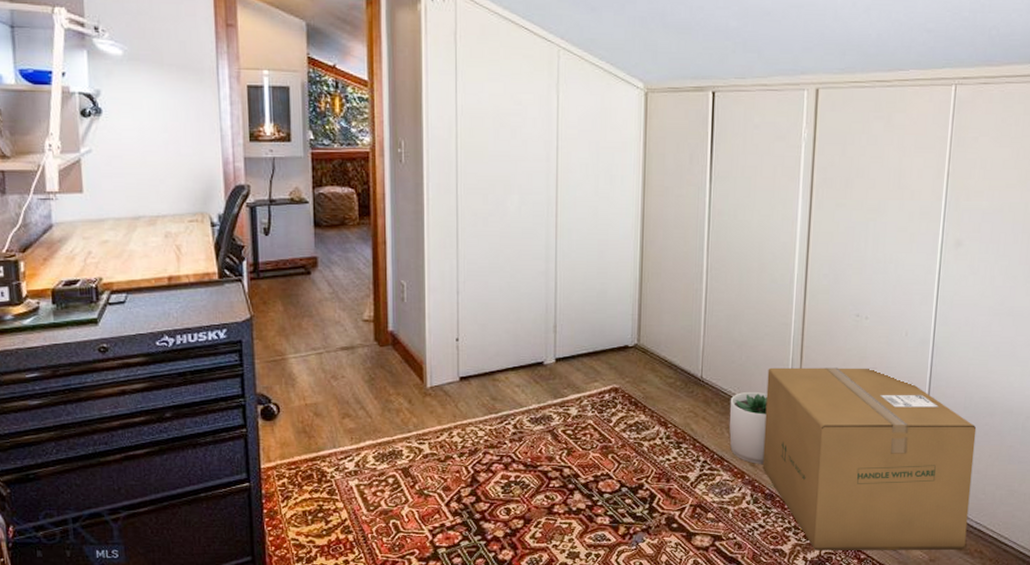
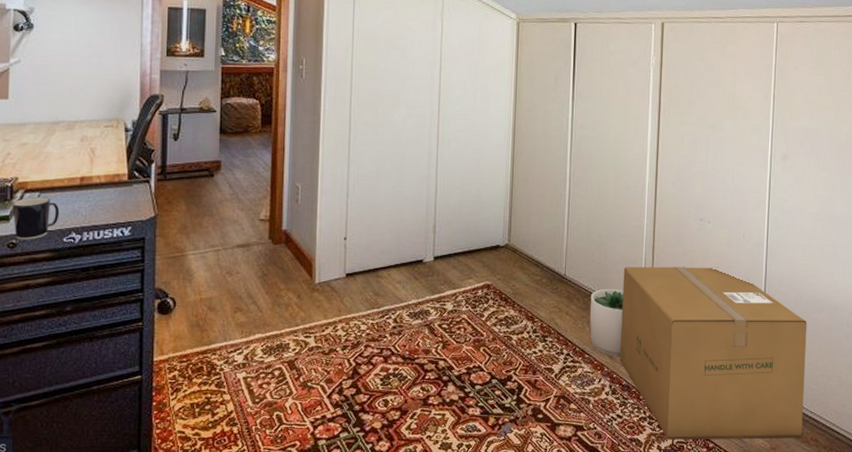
mug: none [99,298,150,344] -> present [12,197,60,240]

